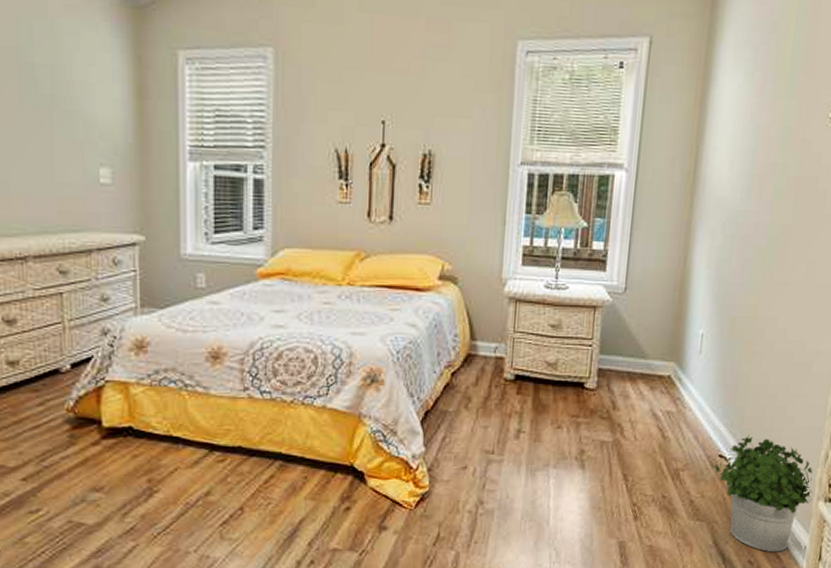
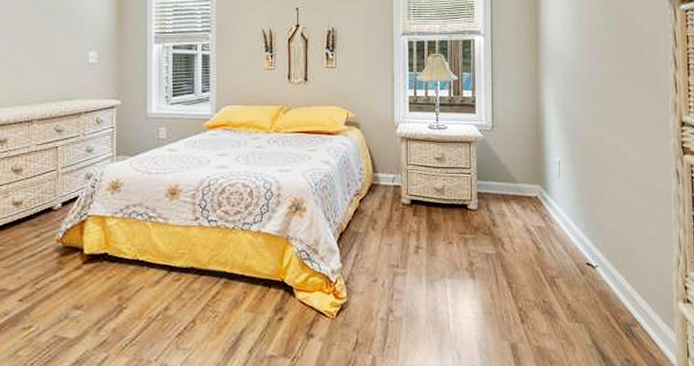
potted plant: present [714,435,813,553] -> none [584,244,673,351]

